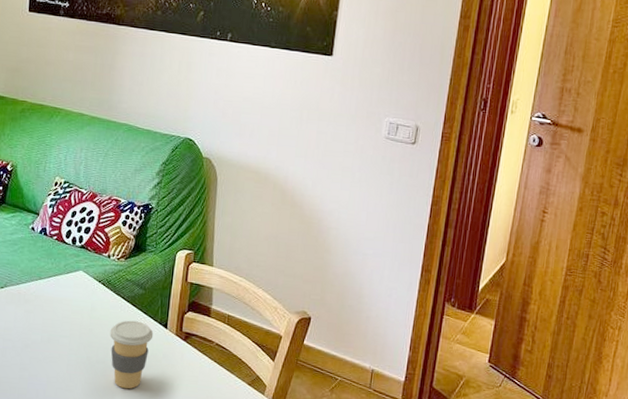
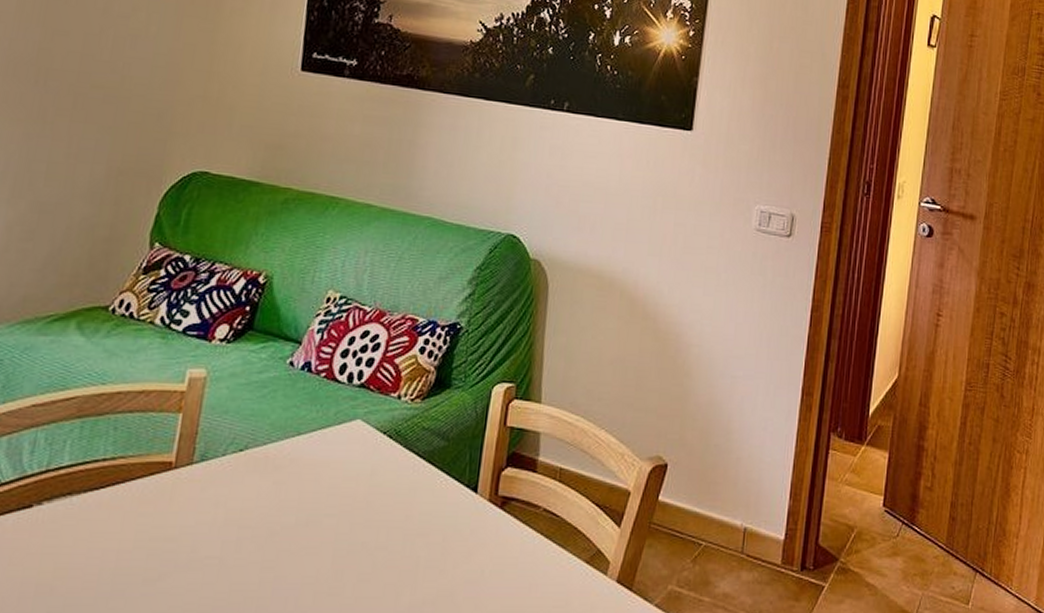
coffee cup: present [110,320,154,389] -> none [396,485,458,585]

